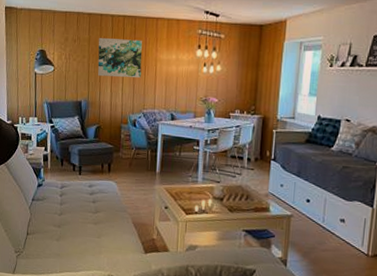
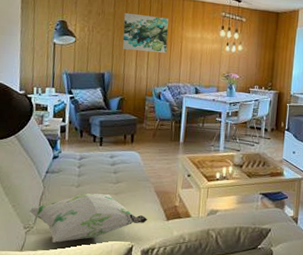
decorative pillow: none [19,221,126,268] -> present [29,193,148,243]

